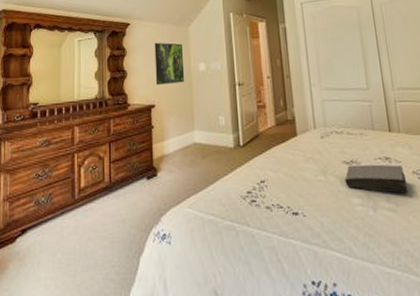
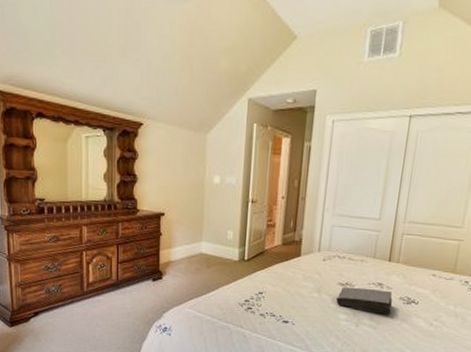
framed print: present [154,42,185,86] -> none [167,147,199,194]

